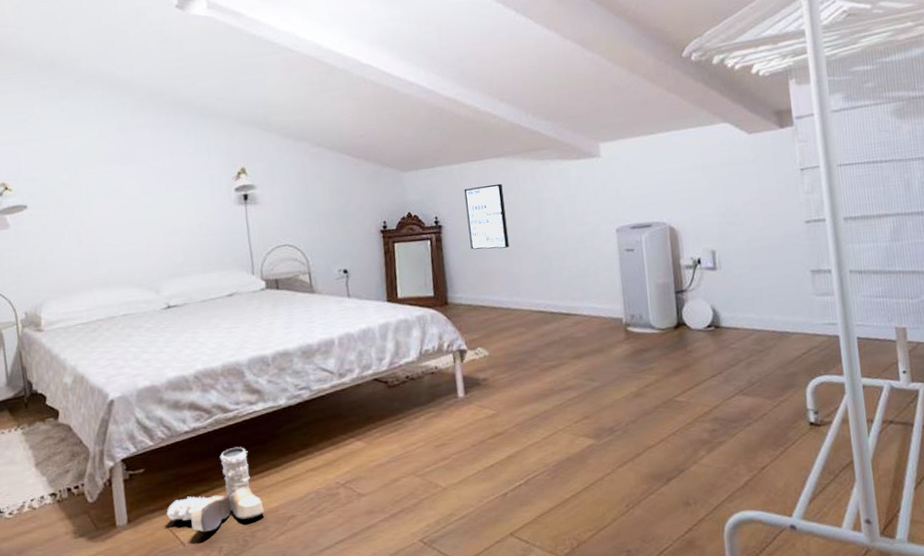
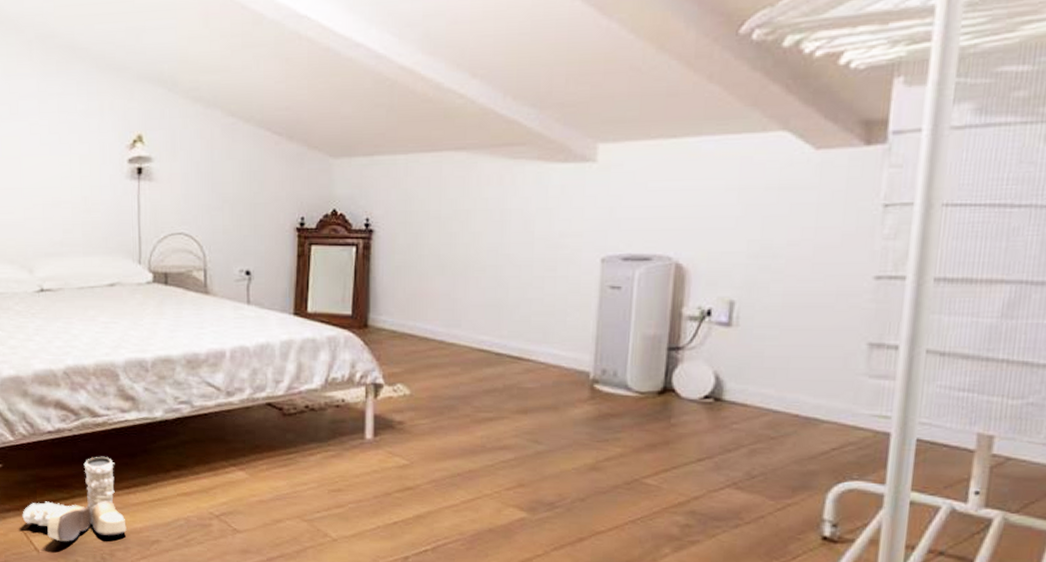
wall art: present [464,183,509,250] -> none [406,184,458,266]

